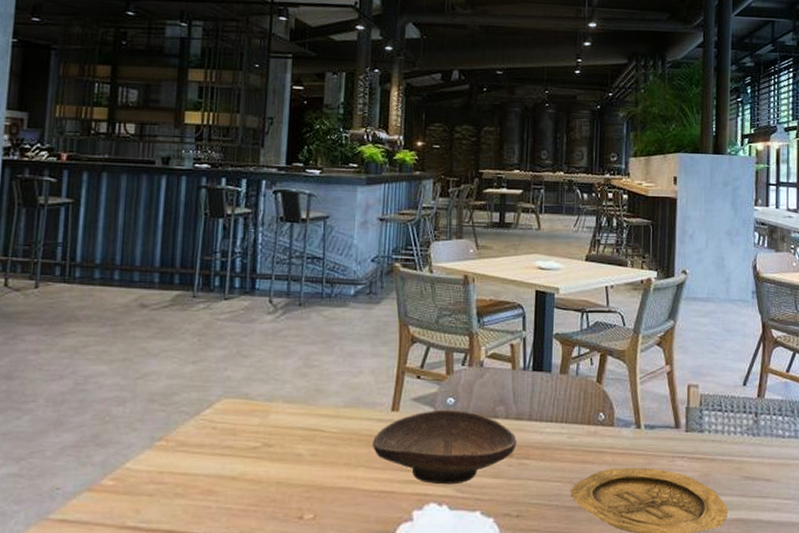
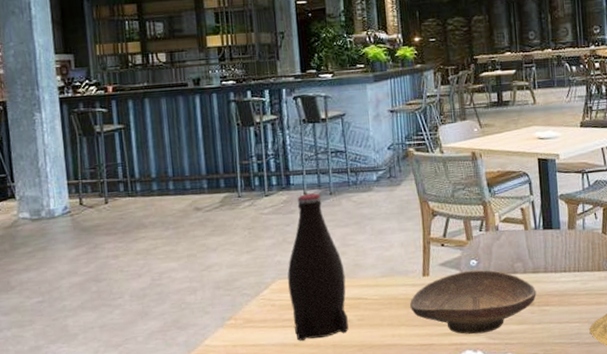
bottle: none [235,302,303,475] -> present [287,193,349,342]

